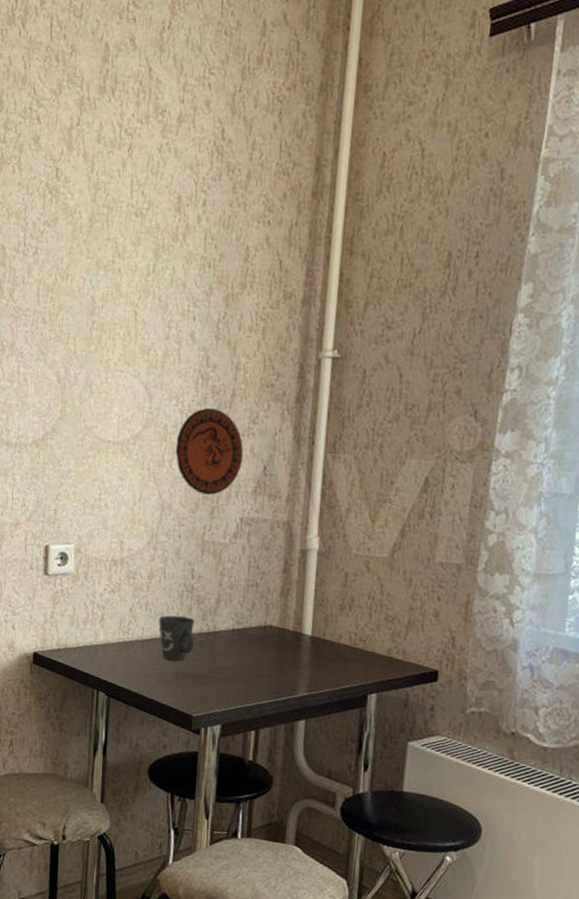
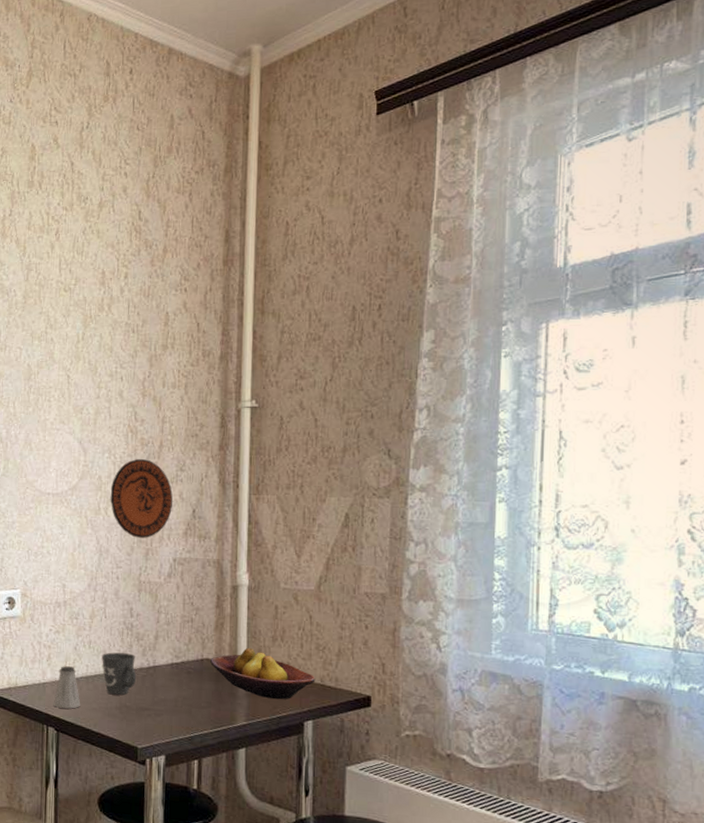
saltshaker: none [104,628,135,674] -> present [53,666,81,709]
fruit bowl: none [274,615,383,671] -> present [210,647,316,700]

